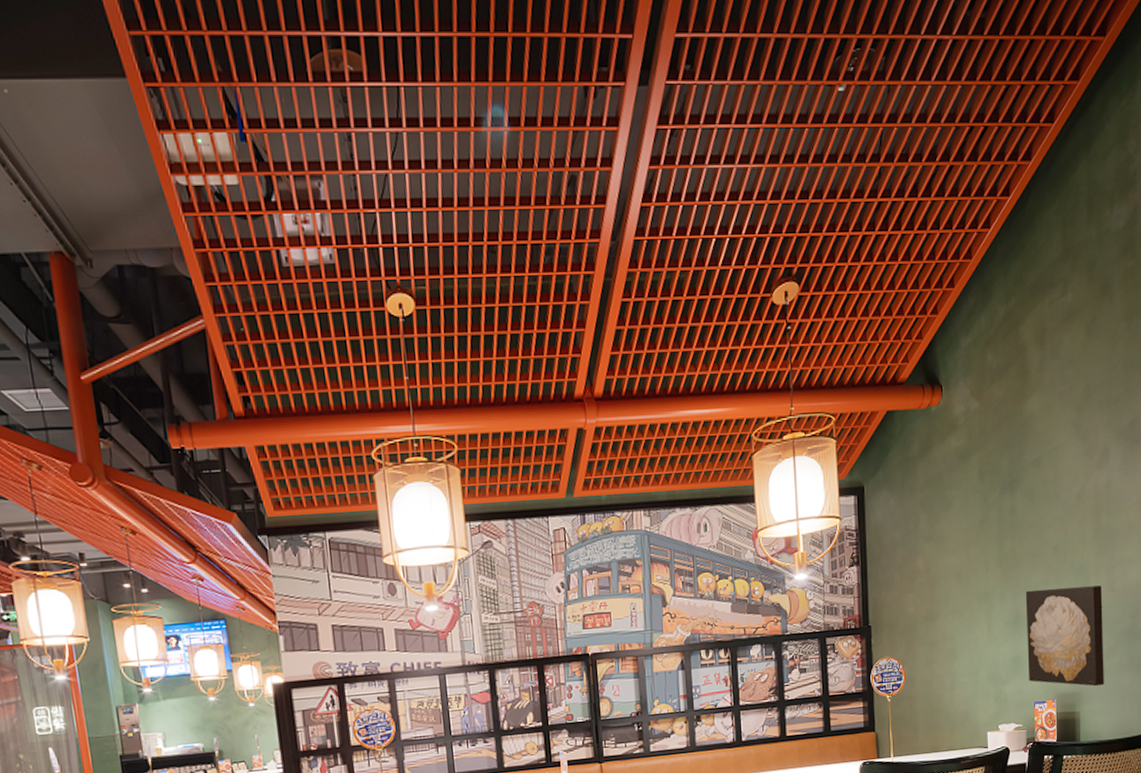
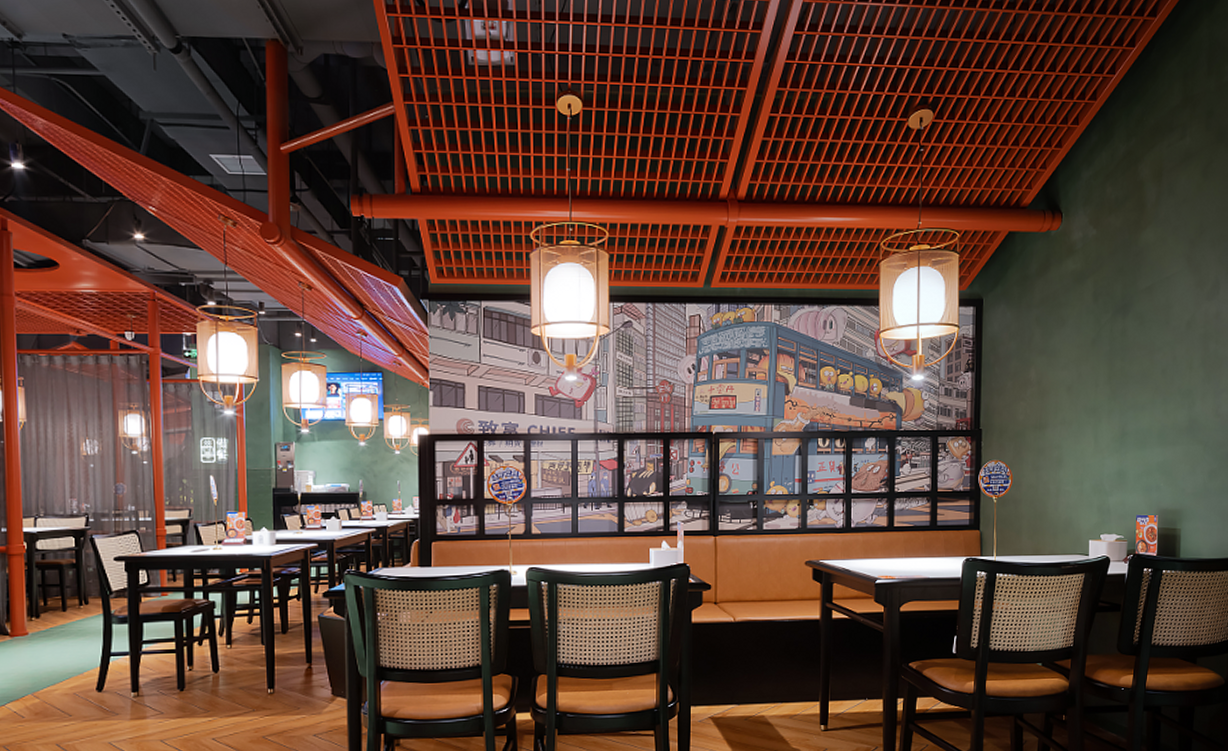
wall art: present [1025,585,1104,687] -> none [1131,408,1208,506]

